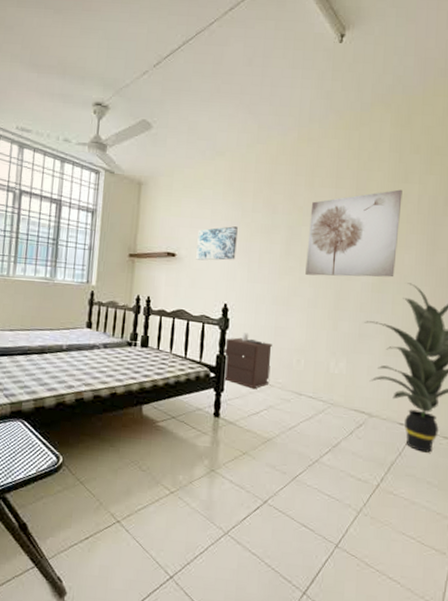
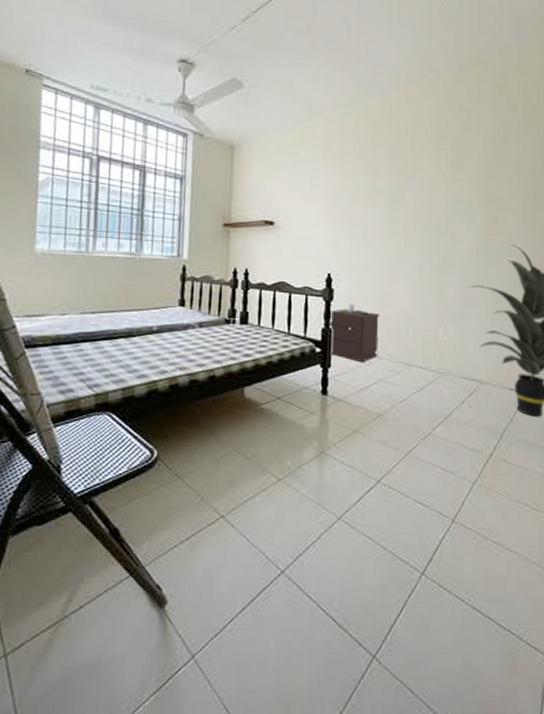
wall art: present [196,226,238,261] -> none [296,191,339,228]
wall art: present [305,189,403,278] -> none [410,150,503,241]

